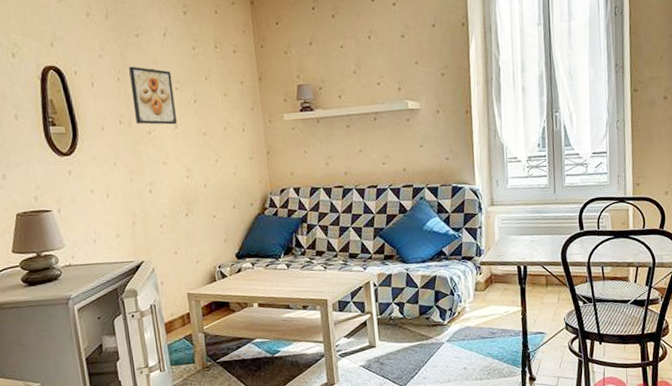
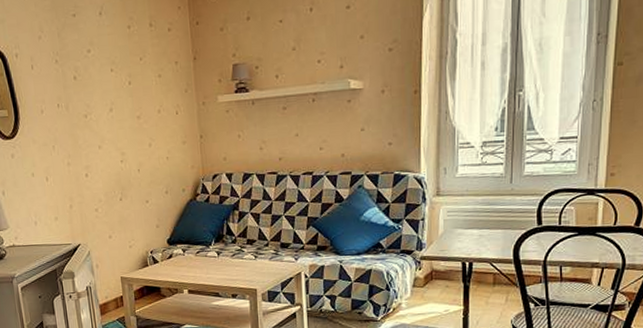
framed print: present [129,66,177,125] -> none [66,47,112,108]

